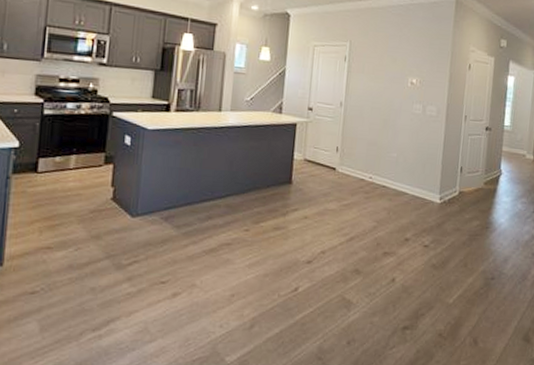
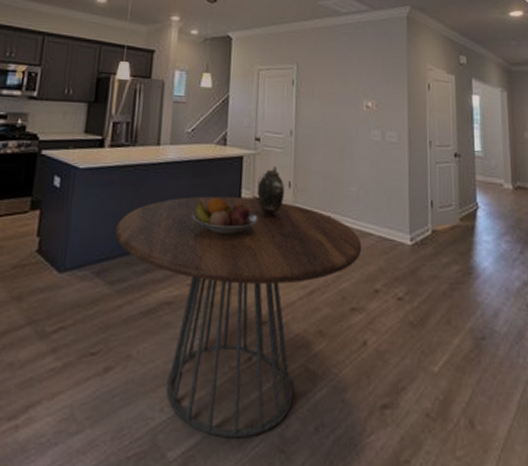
dining table: none [181,156,398,348] -> present [115,196,362,438]
fruit bowl: none [249,159,309,191] -> present [192,198,259,235]
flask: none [308,133,333,176] -> present [257,166,284,216]

